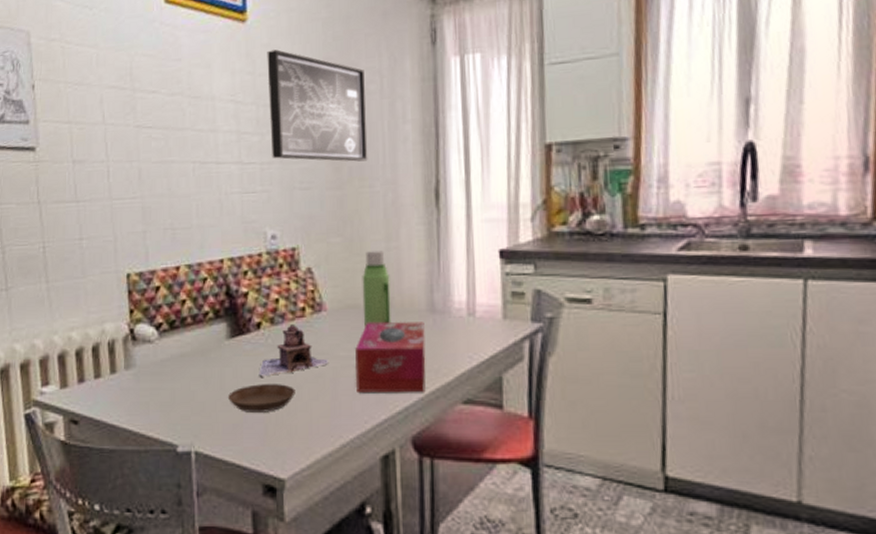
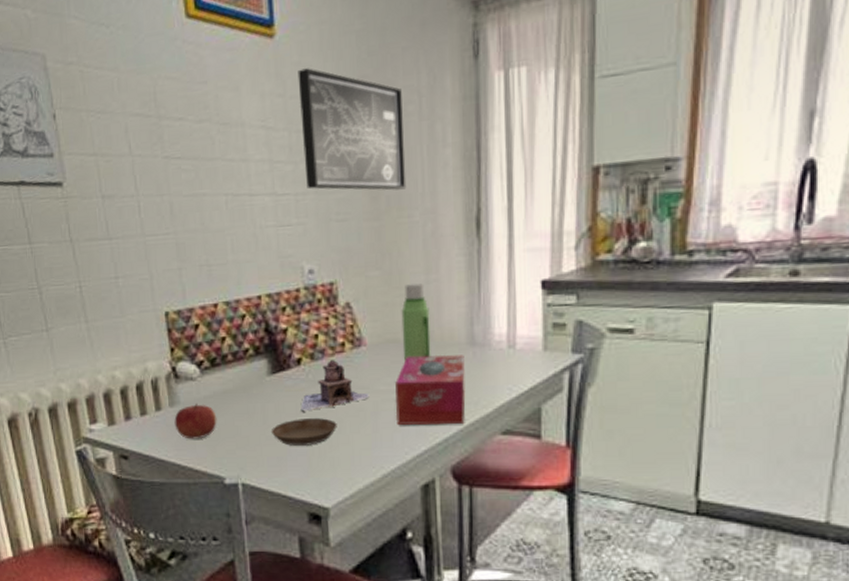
fruit: none [129,366,173,404] -> present [174,403,217,439]

